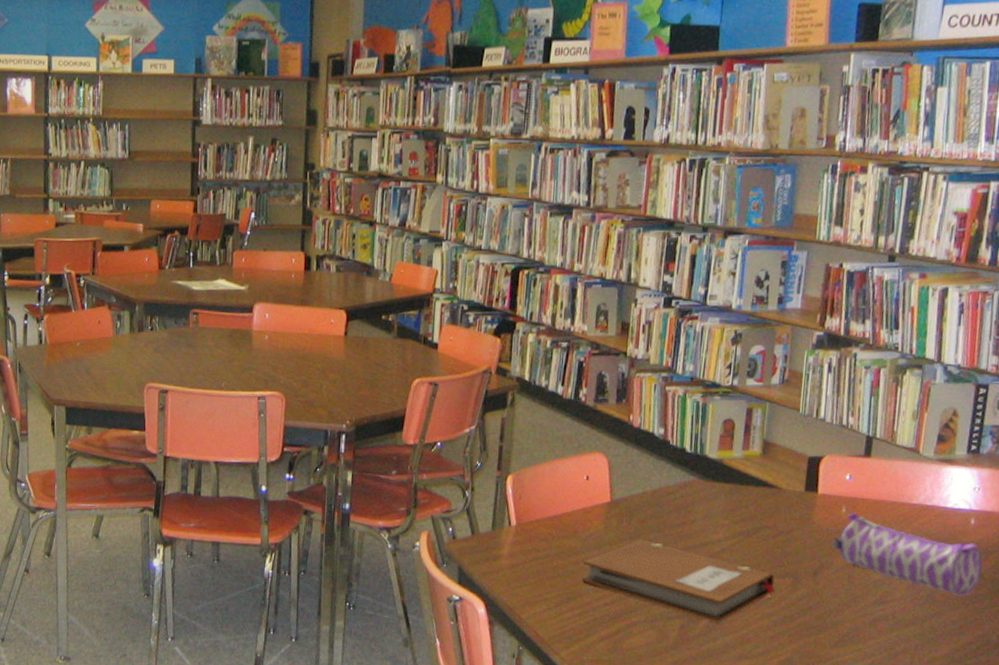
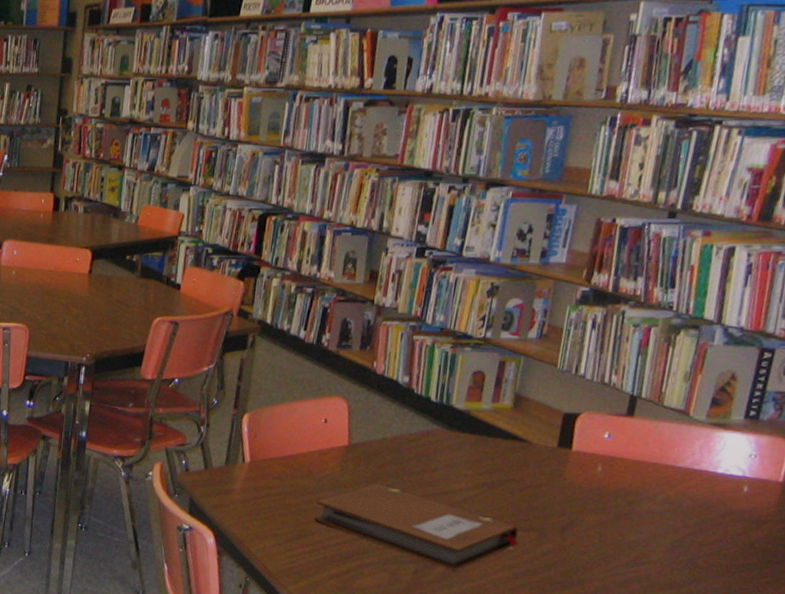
pencil case: present [833,512,983,597] -> none [584,471,754,565]

